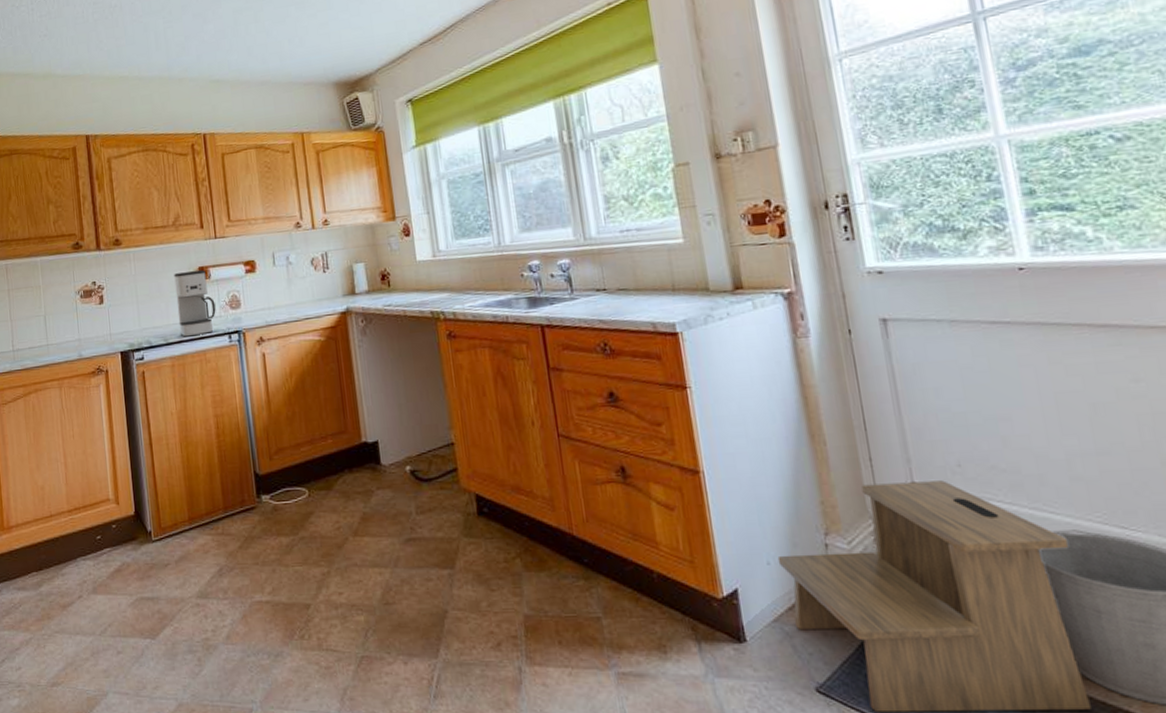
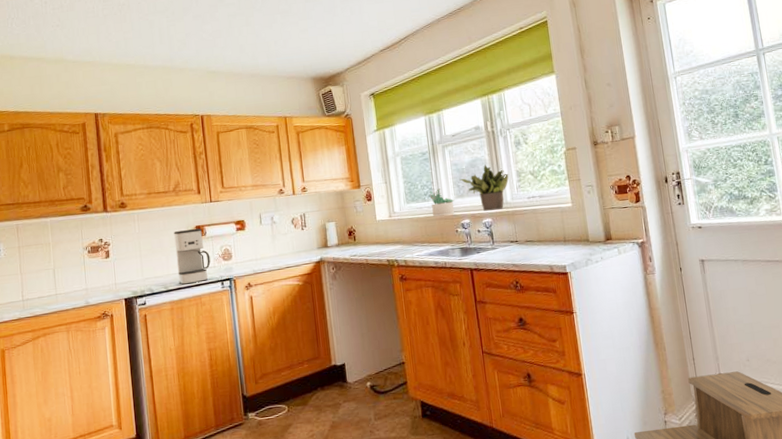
succulent plant: none [485,220,520,256] -> present [429,188,455,216]
potted plant: none [524,187,594,249] -> present [459,164,509,211]

